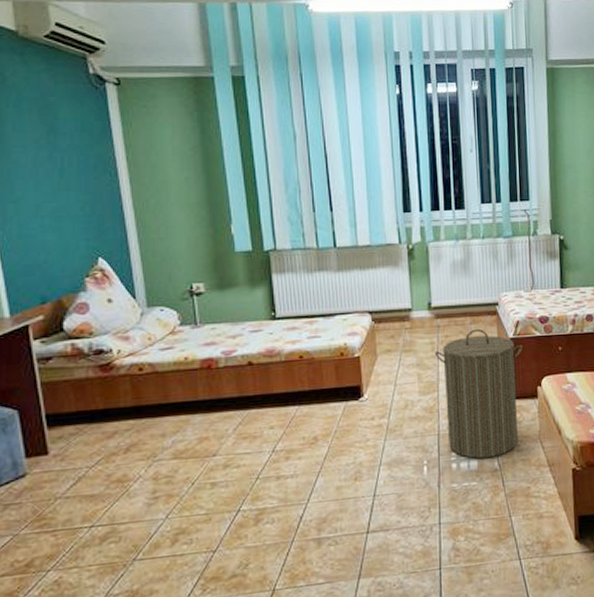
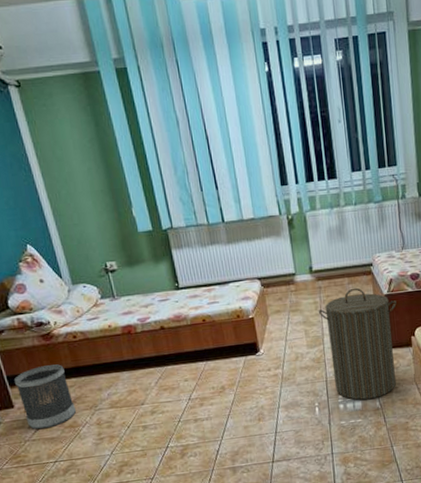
wastebasket: none [54,402,130,484] -> present [13,364,77,430]

